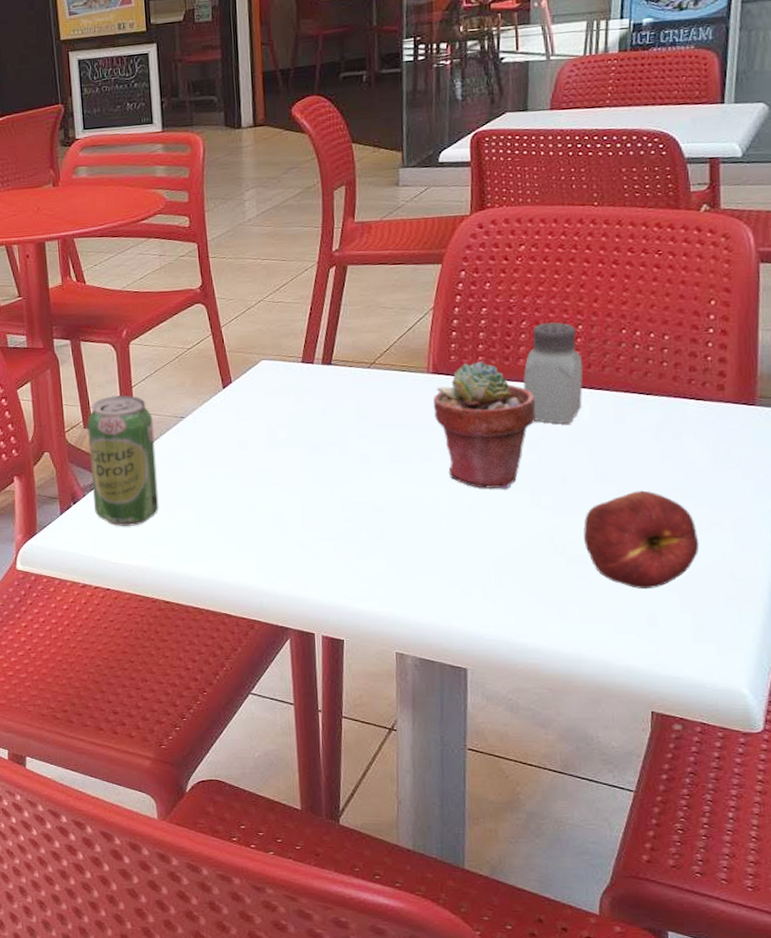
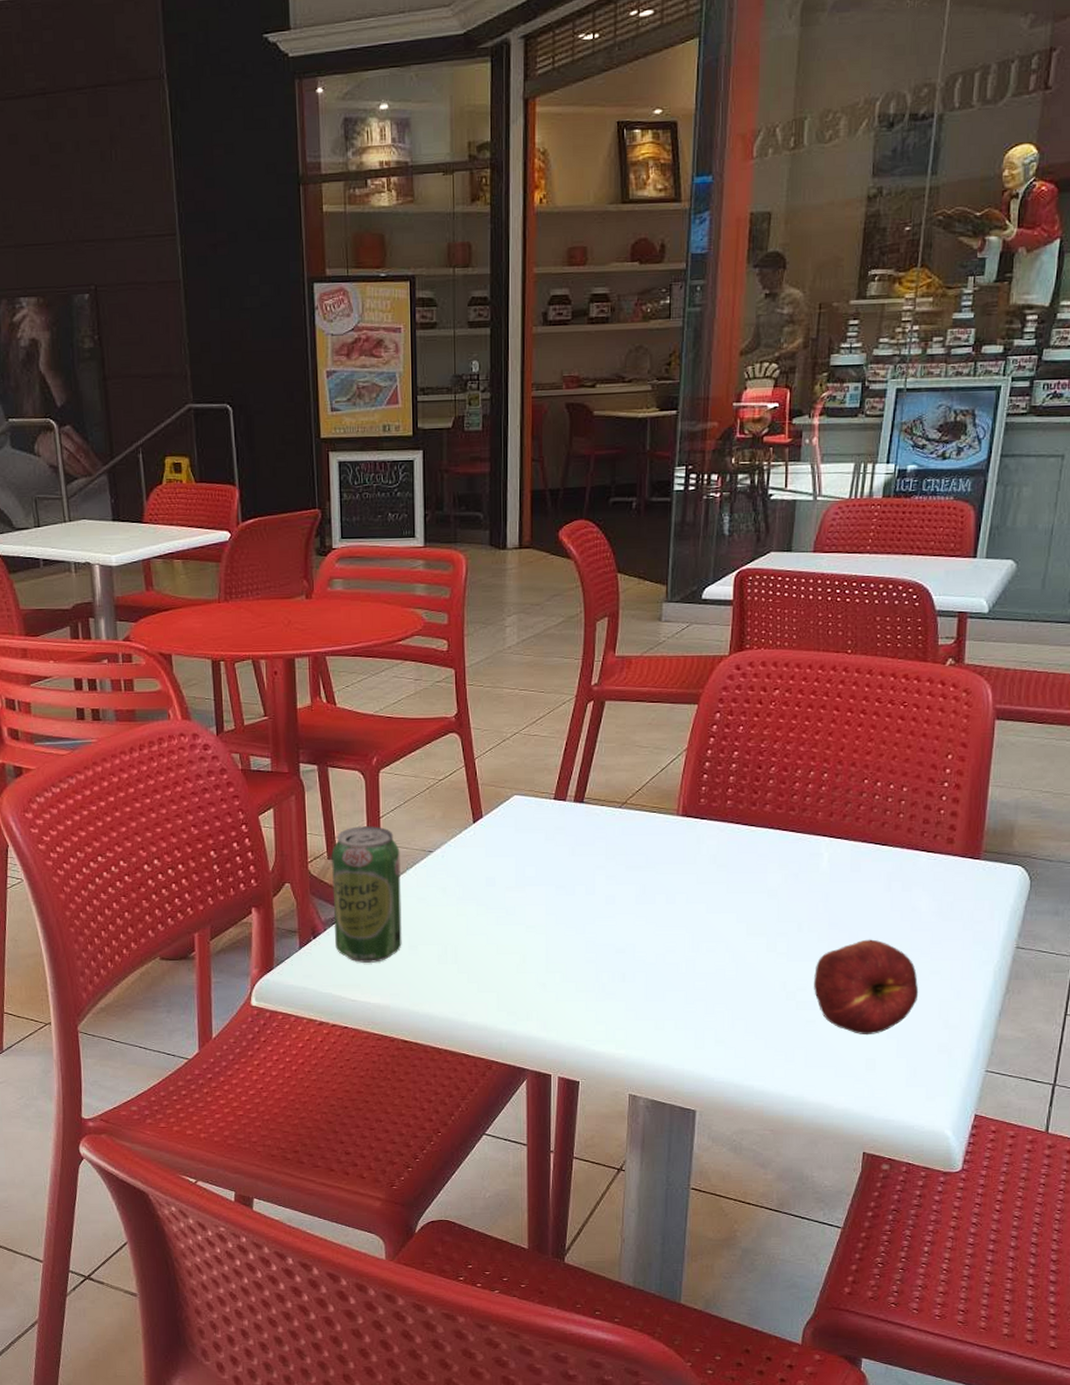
potted succulent: present [433,361,536,489] -> none [681,805,778,934]
saltshaker: present [523,322,583,424] -> none [768,769,826,872]

